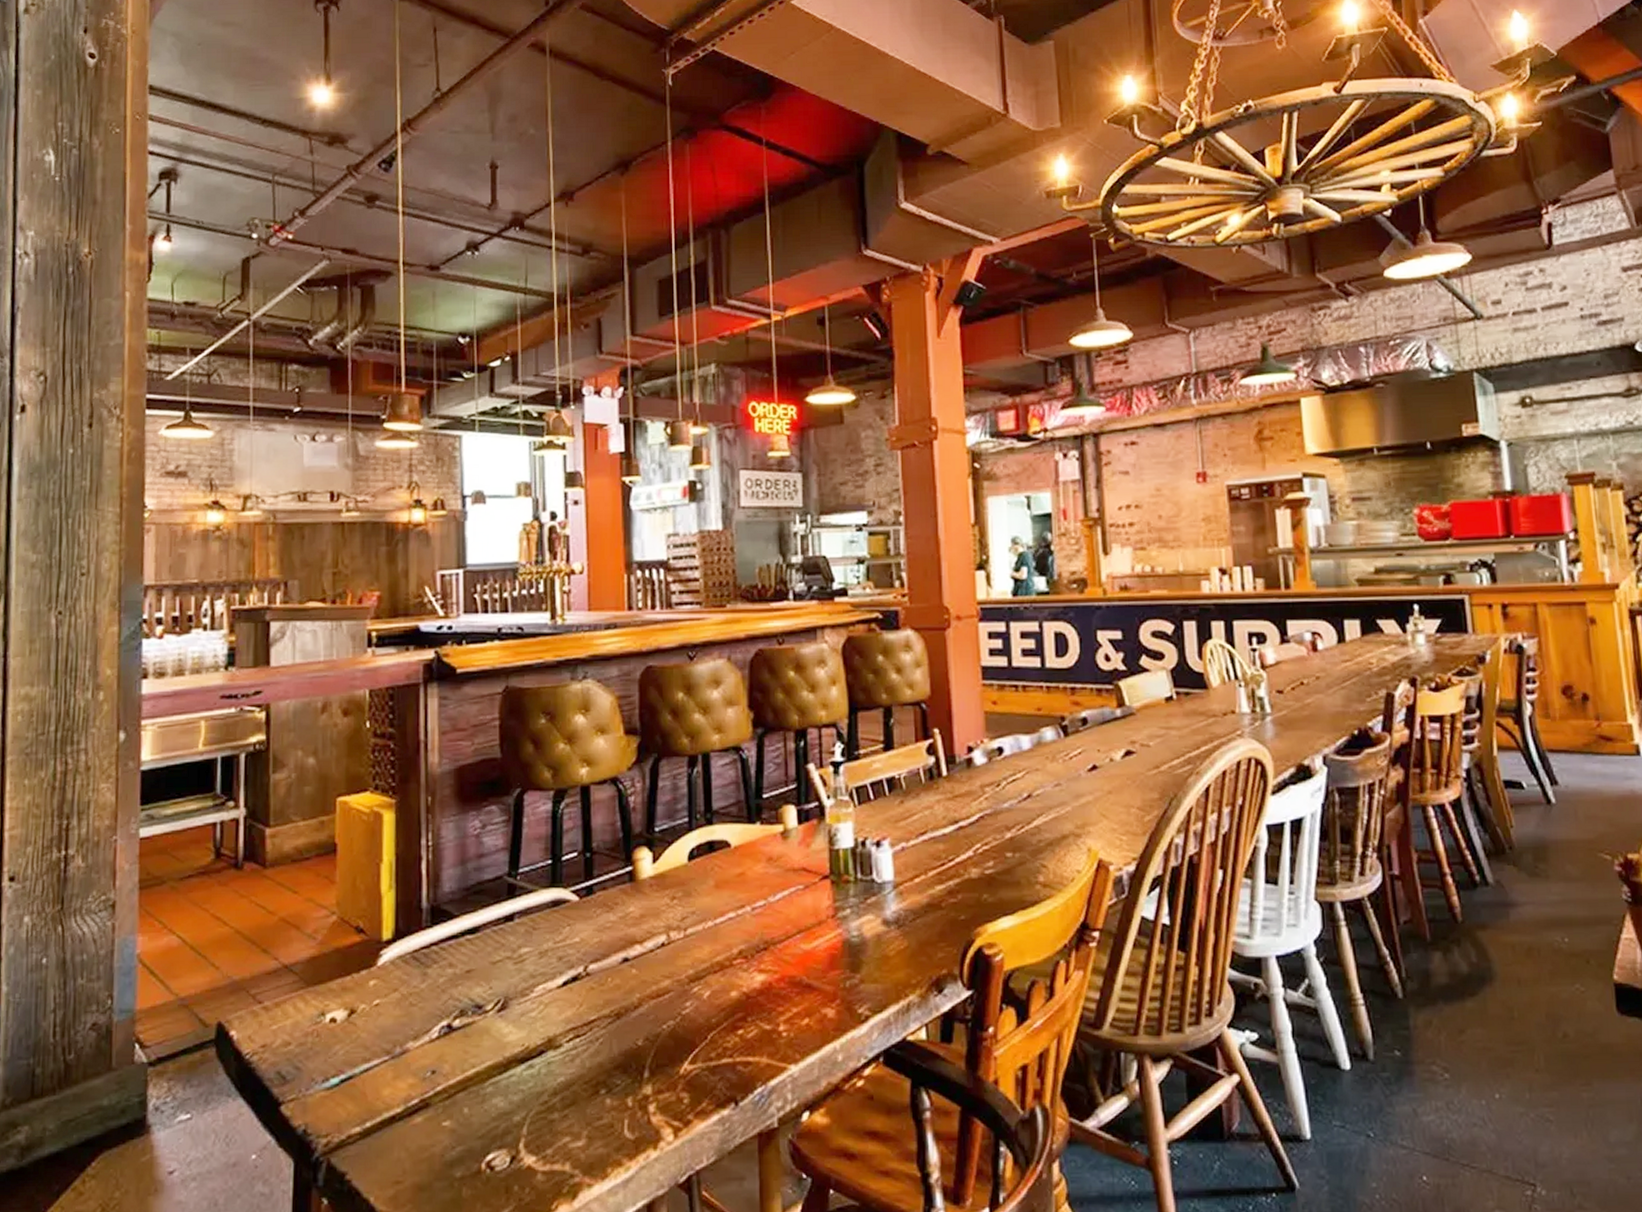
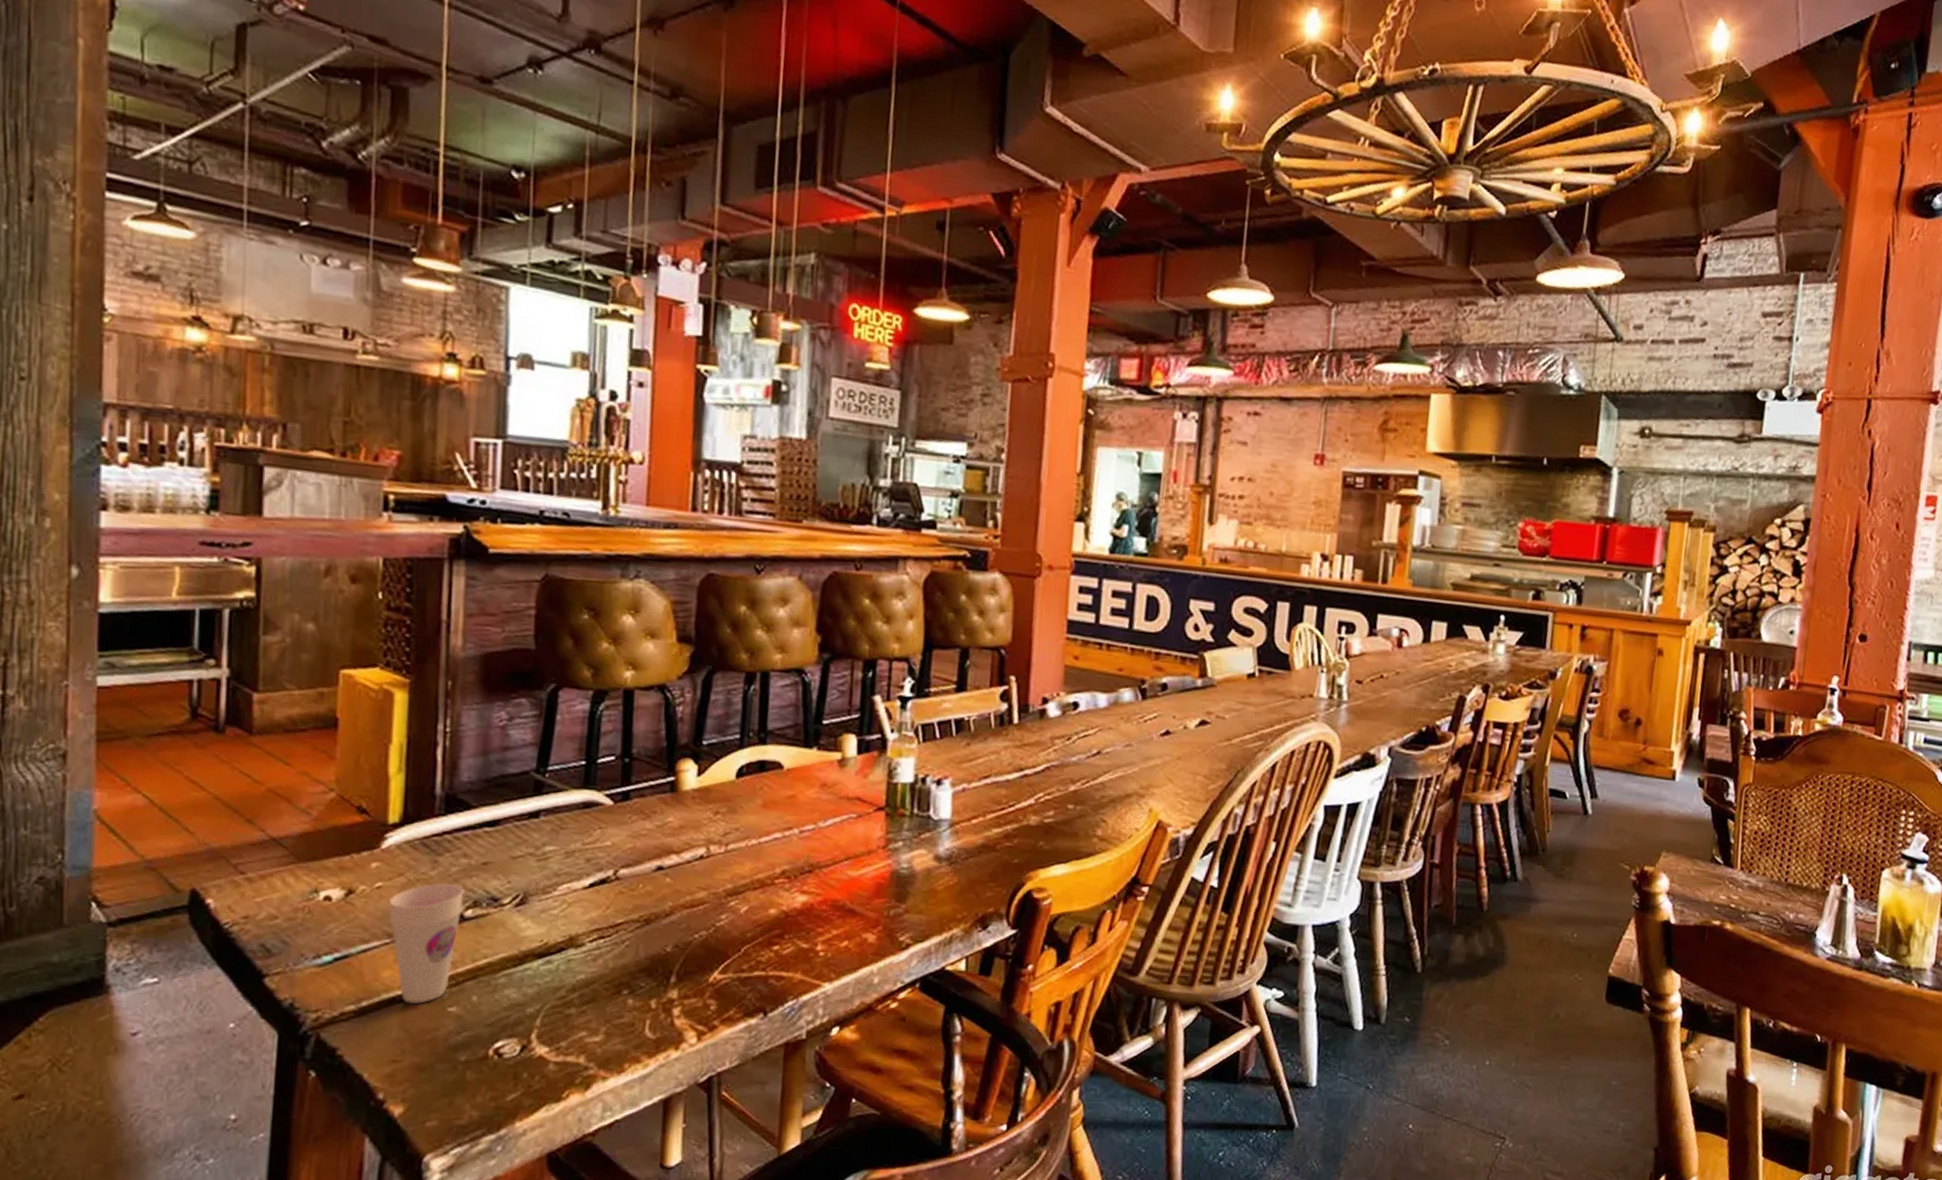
cup: none [385,994,451,1122] -> present [388,883,464,1005]

